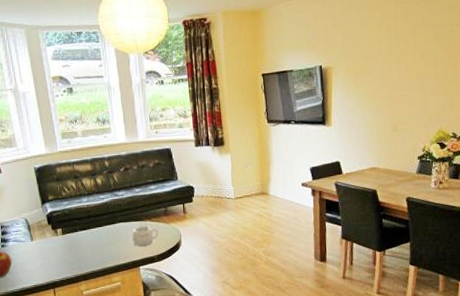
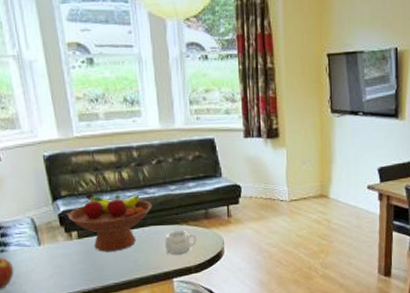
fruit bowl: none [53,197,122,245] -> present [67,193,153,252]

